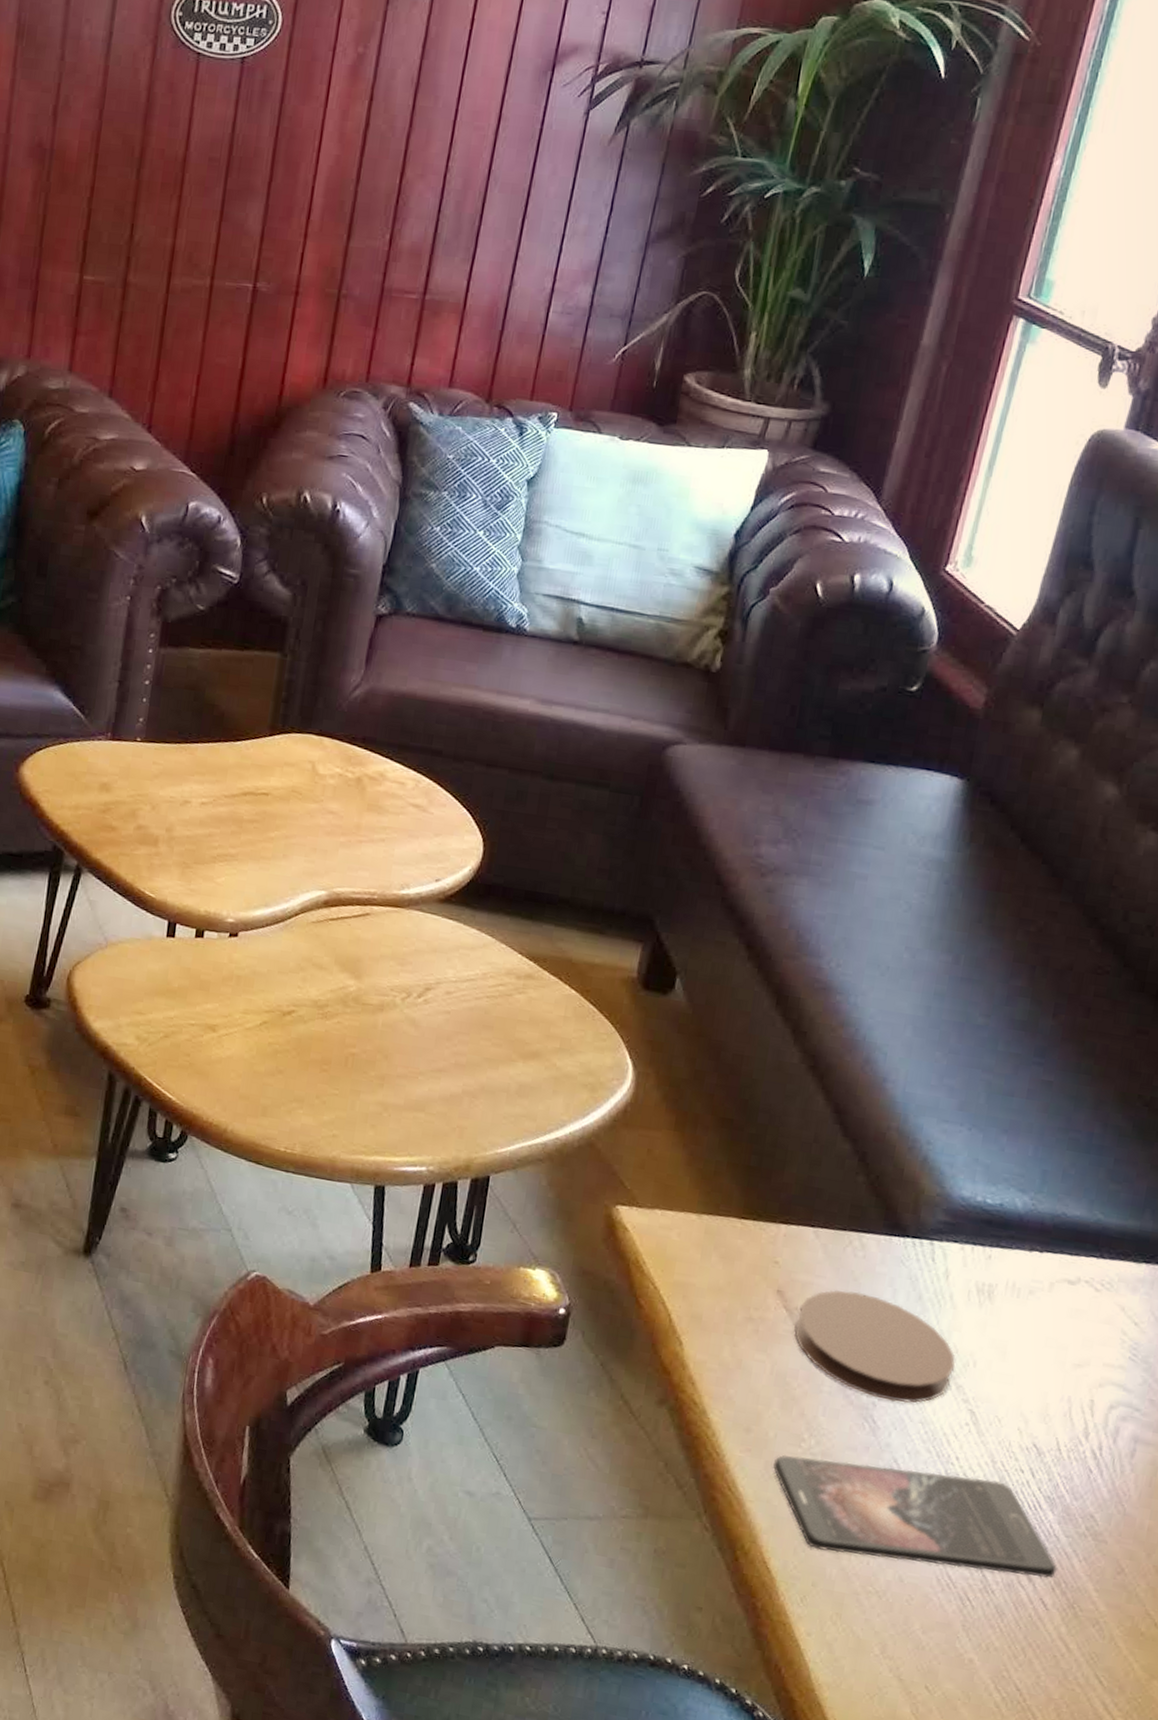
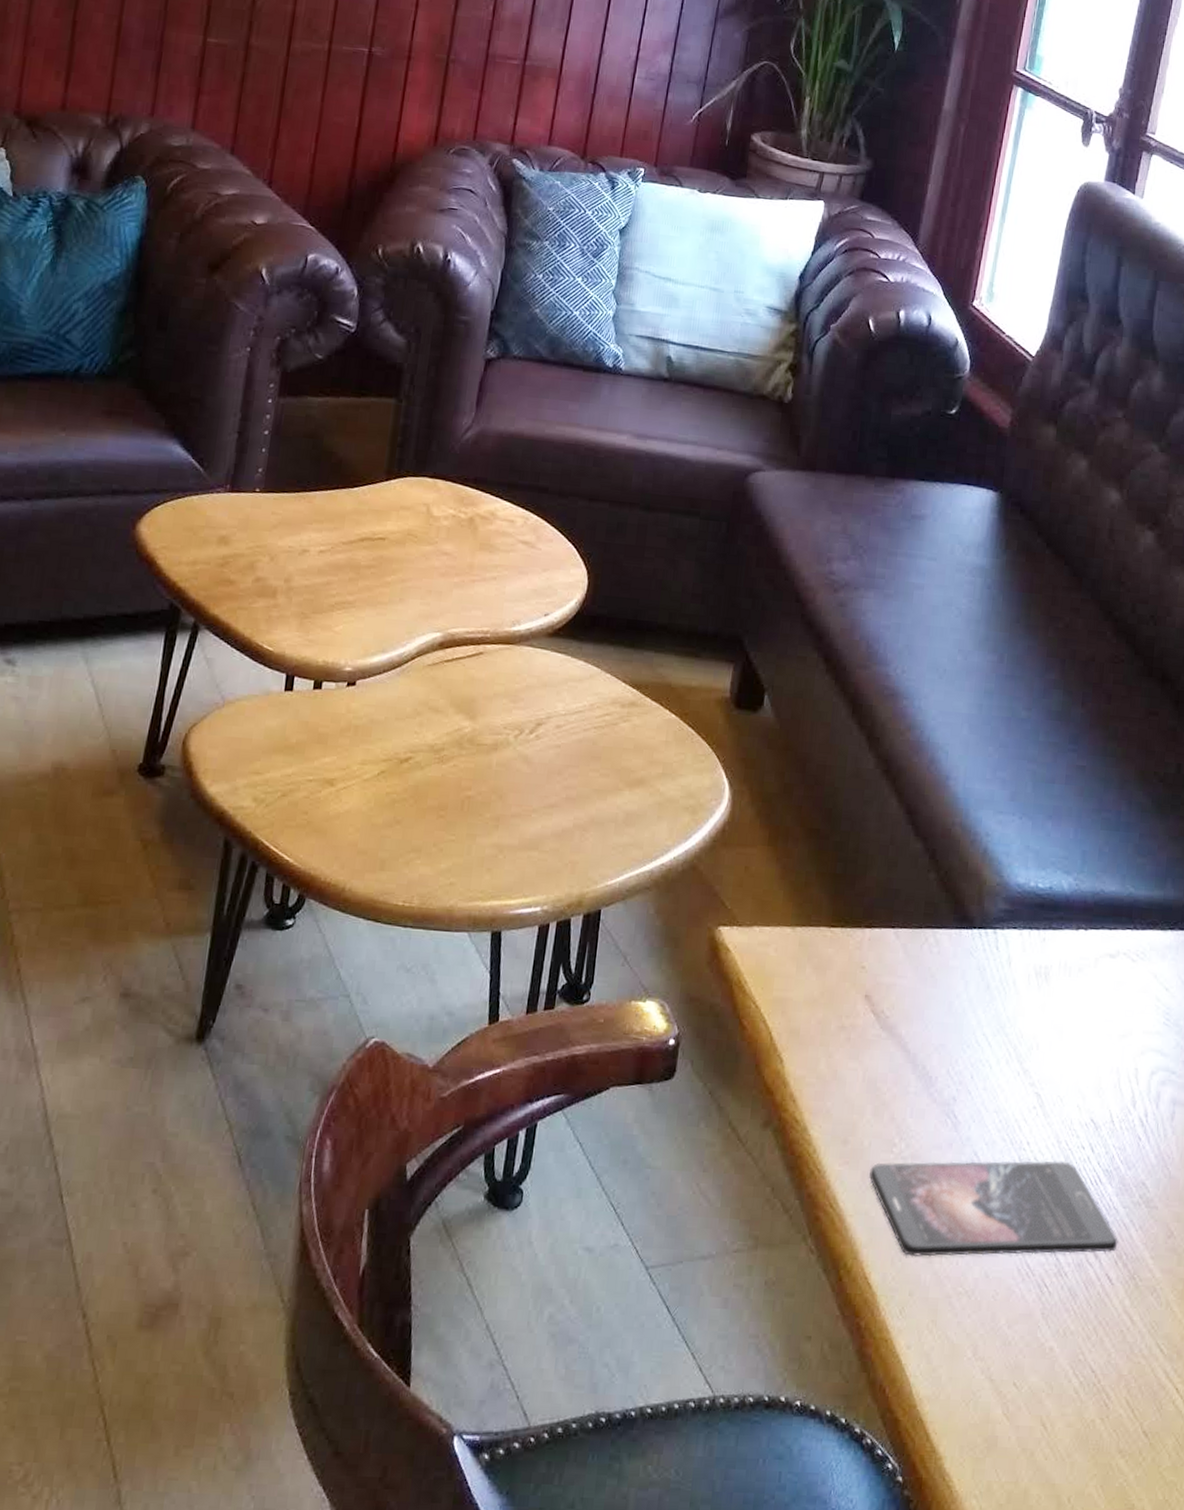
coaster: present [794,1289,955,1403] -> none [882,988,1021,1094]

